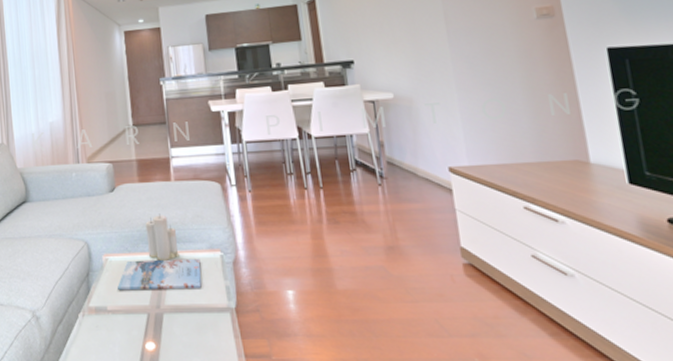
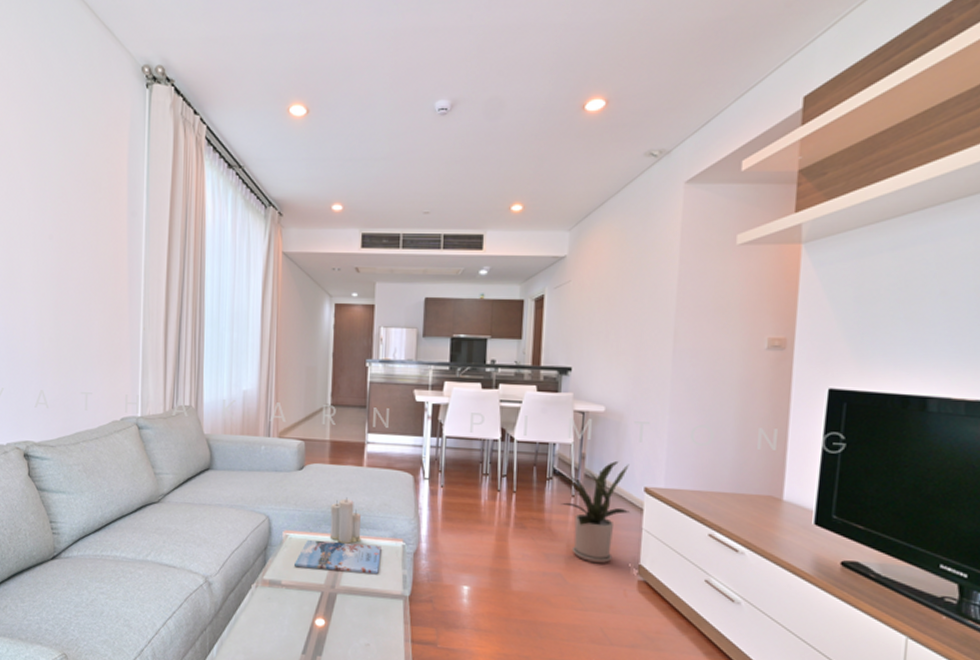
house plant: none [359,145,439,251] -> present [556,461,630,564]

